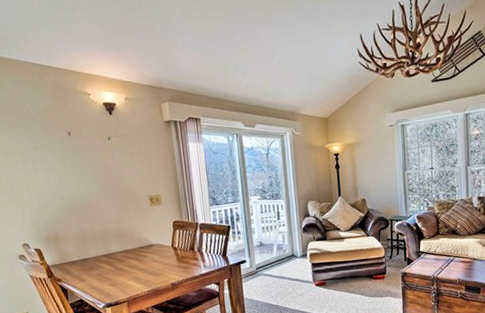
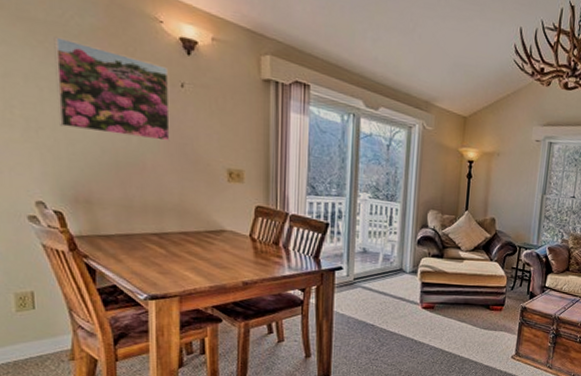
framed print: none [21,121,106,186] -> present [54,36,170,141]

